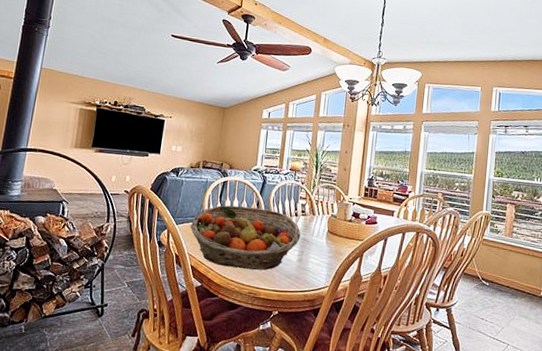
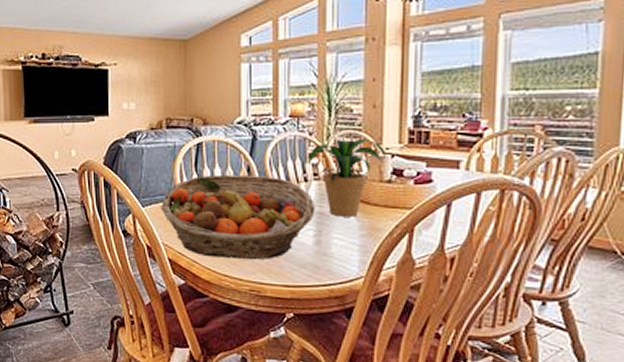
potted plant: none [298,189,350,244] -> present [307,138,386,217]

